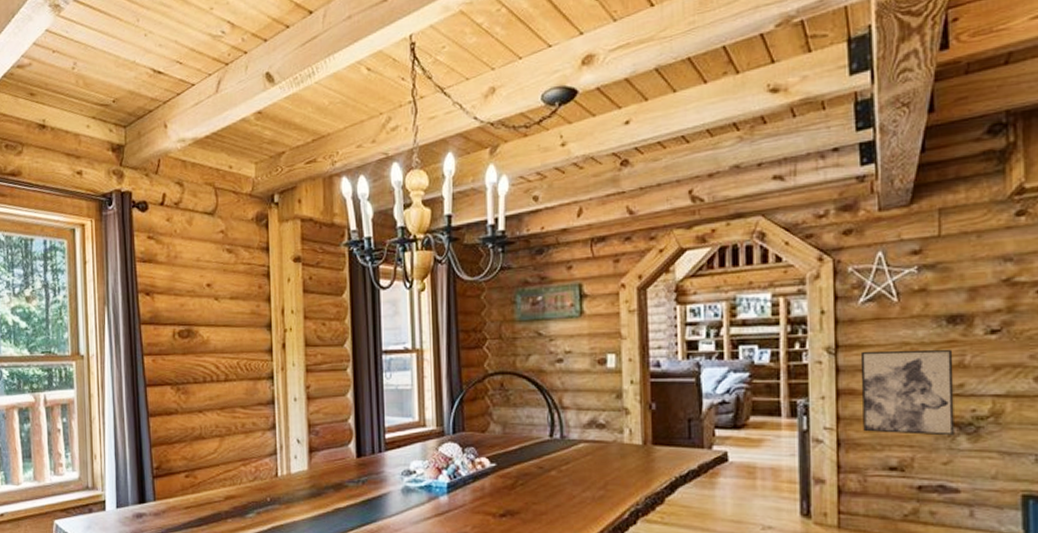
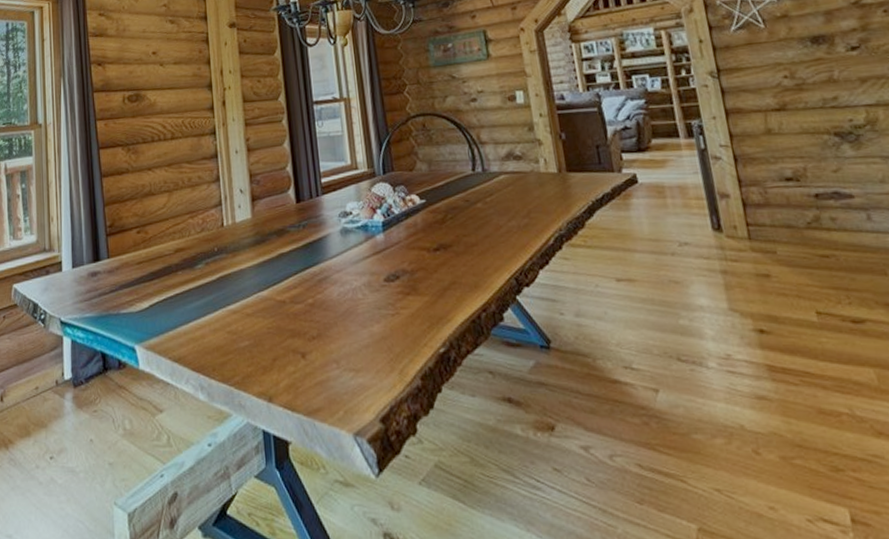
wall art: present [860,350,955,436] -> none [740,67,838,147]

